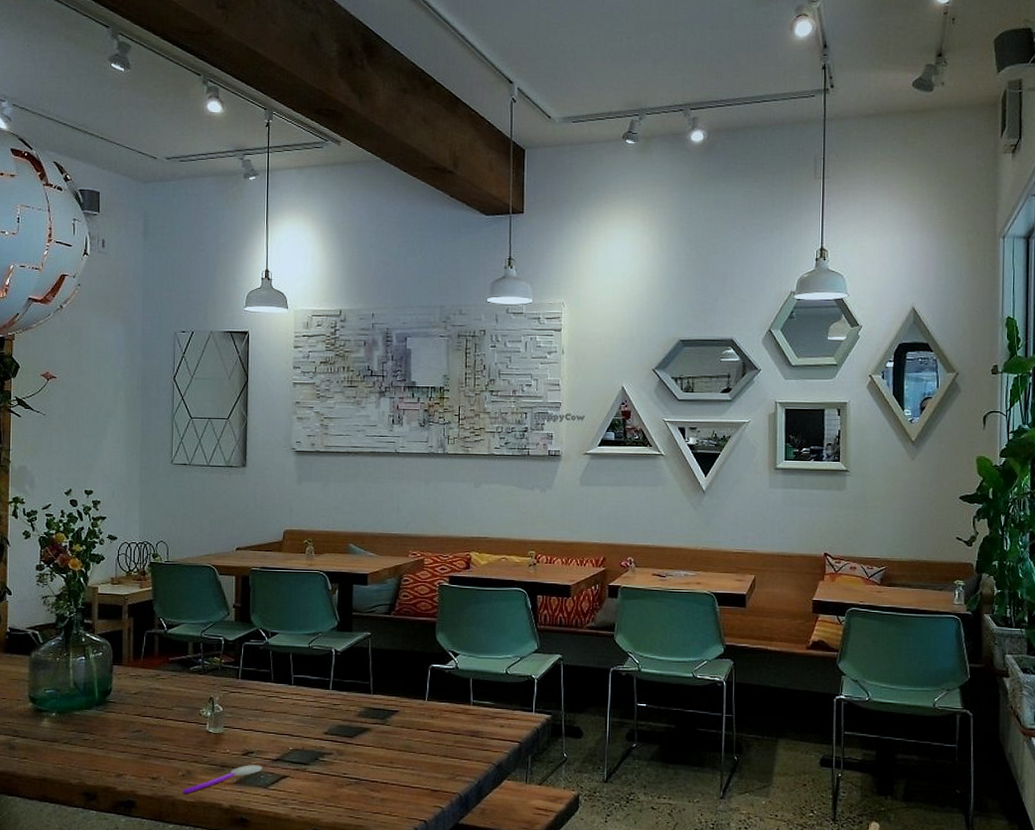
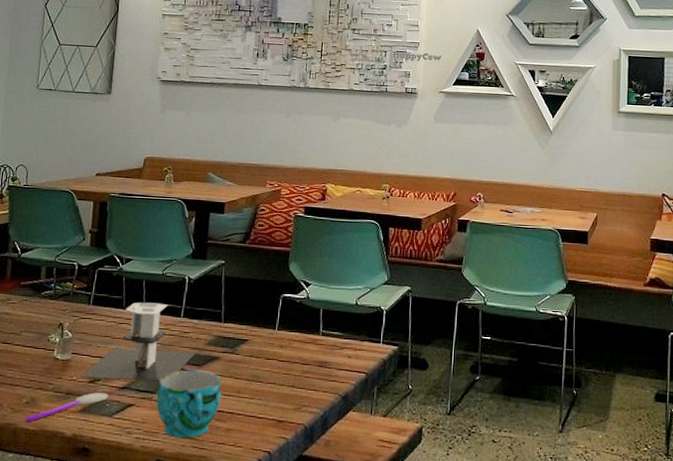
architectural model: none [234,675,346,753] -> present [81,302,195,382]
cup: none [310,741,375,808] -> present [156,370,222,438]

